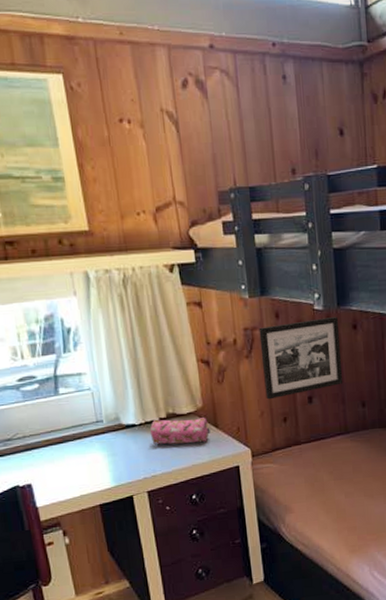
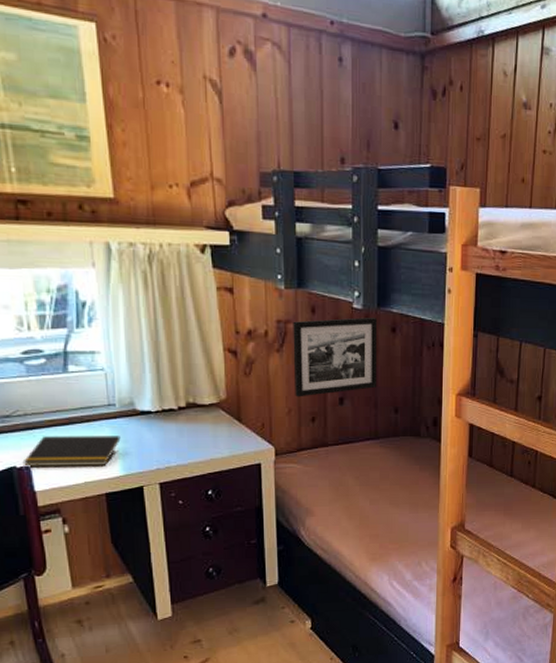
notepad: none [24,450,110,485] -> present [22,436,121,466]
pencil case: present [150,417,211,444] -> none [166,409,233,436]

